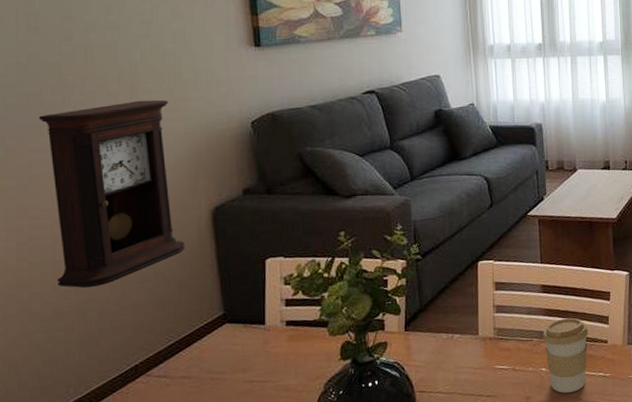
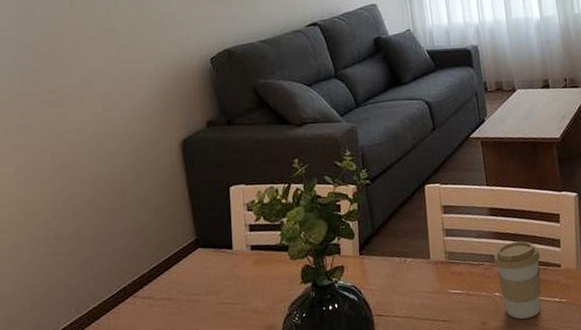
pendulum clock: present [39,99,185,289] -> none [37,43,160,217]

